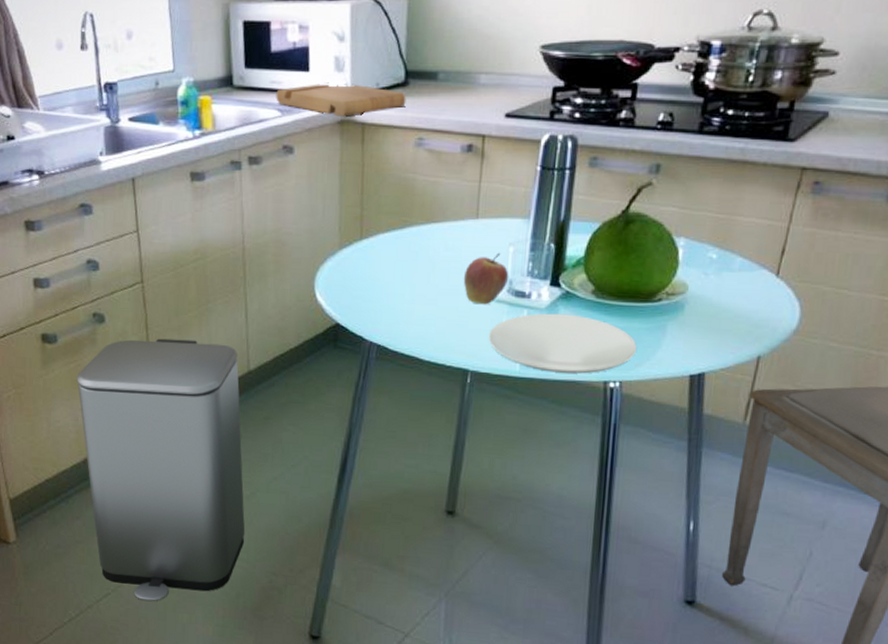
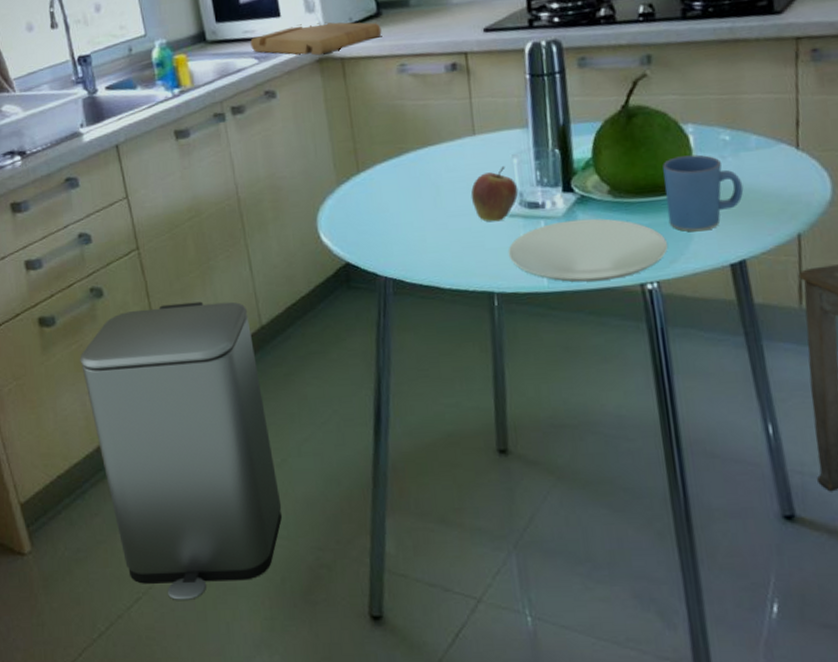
mug: none [642,267,719,341] -> present [662,154,744,232]

